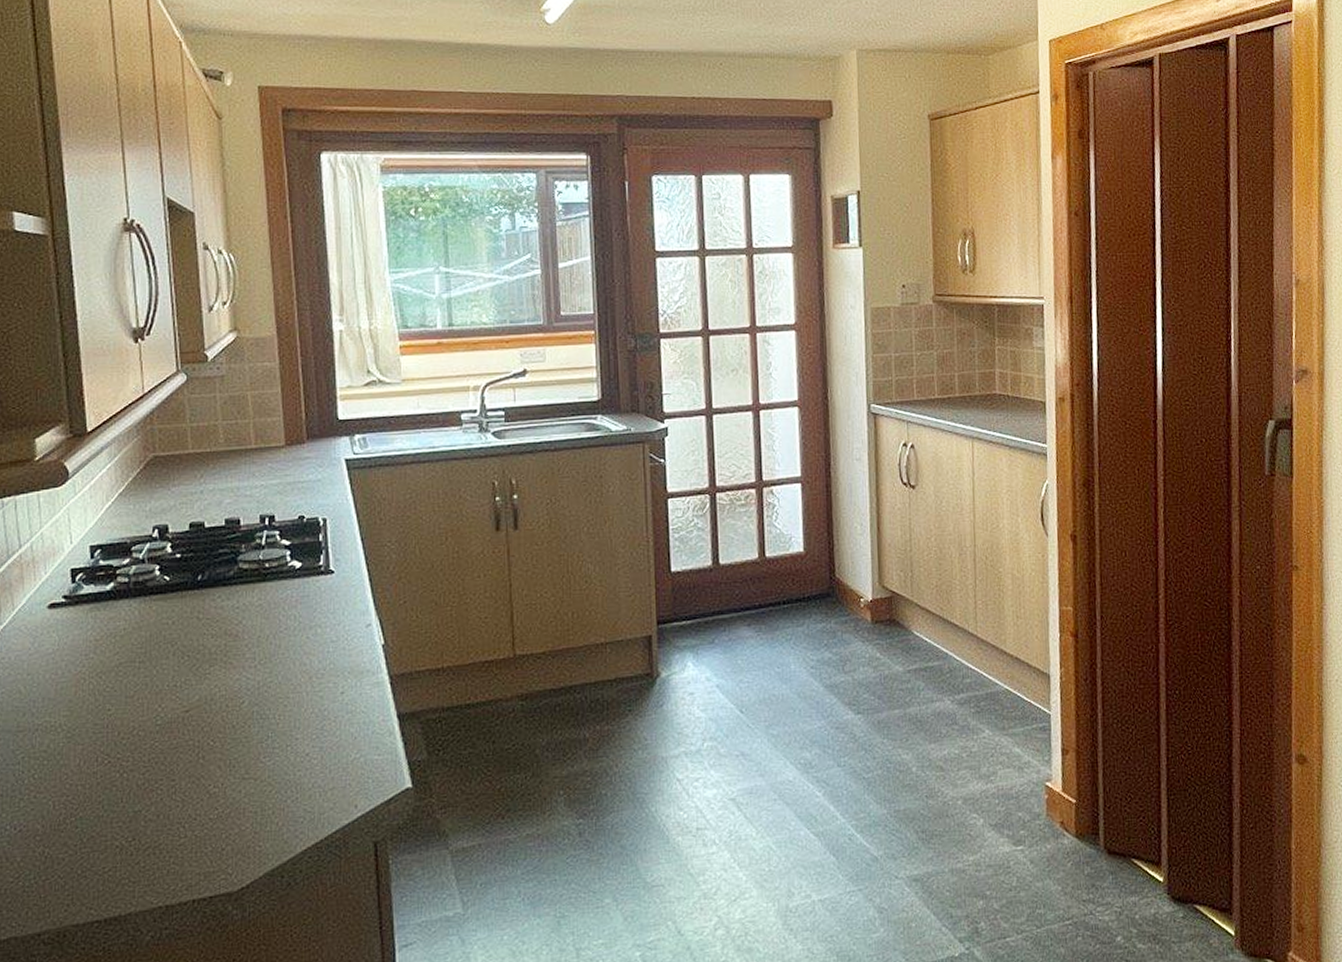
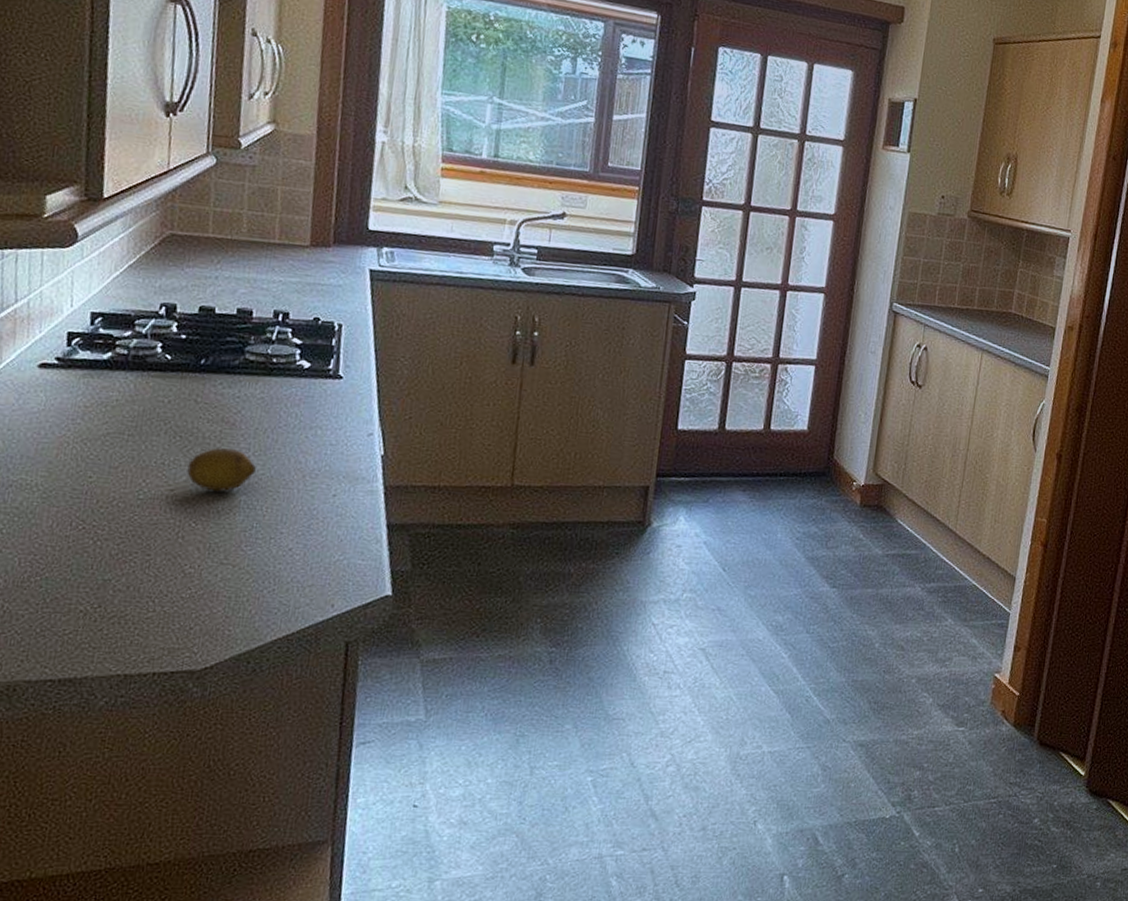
fruit: none [199,661,263,707] -> present [187,448,256,492]

